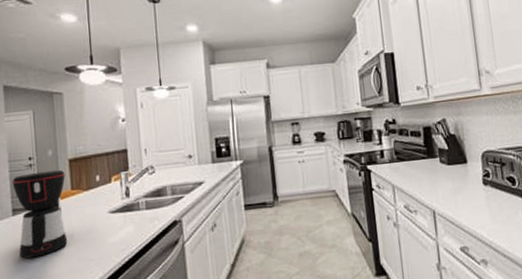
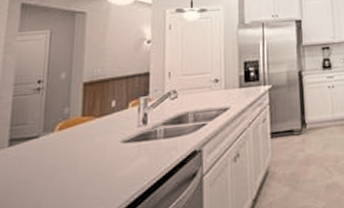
coffee maker: present [12,169,68,259] -> none [9,94,77,198]

